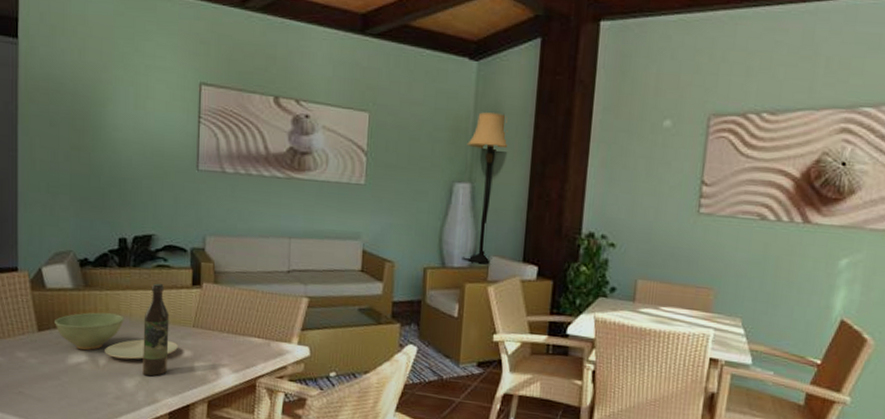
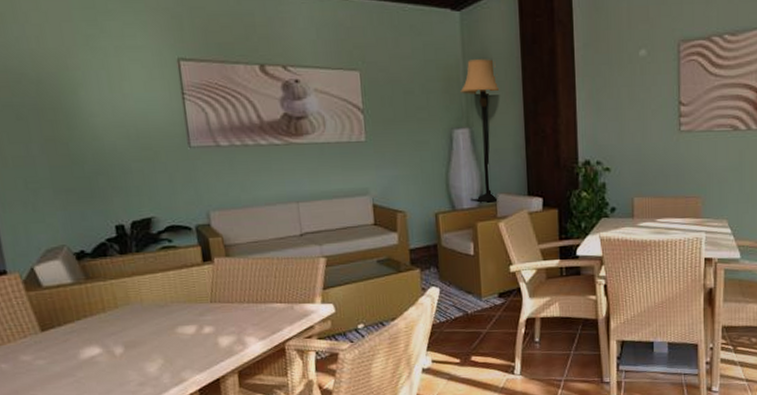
bowl: present [55,312,124,351] -> none [58,302,136,344]
plate: present [105,339,178,360] -> none [119,320,198,346]
wine bottle: present [142,283,170,377] -> none [156,265,190,358]

